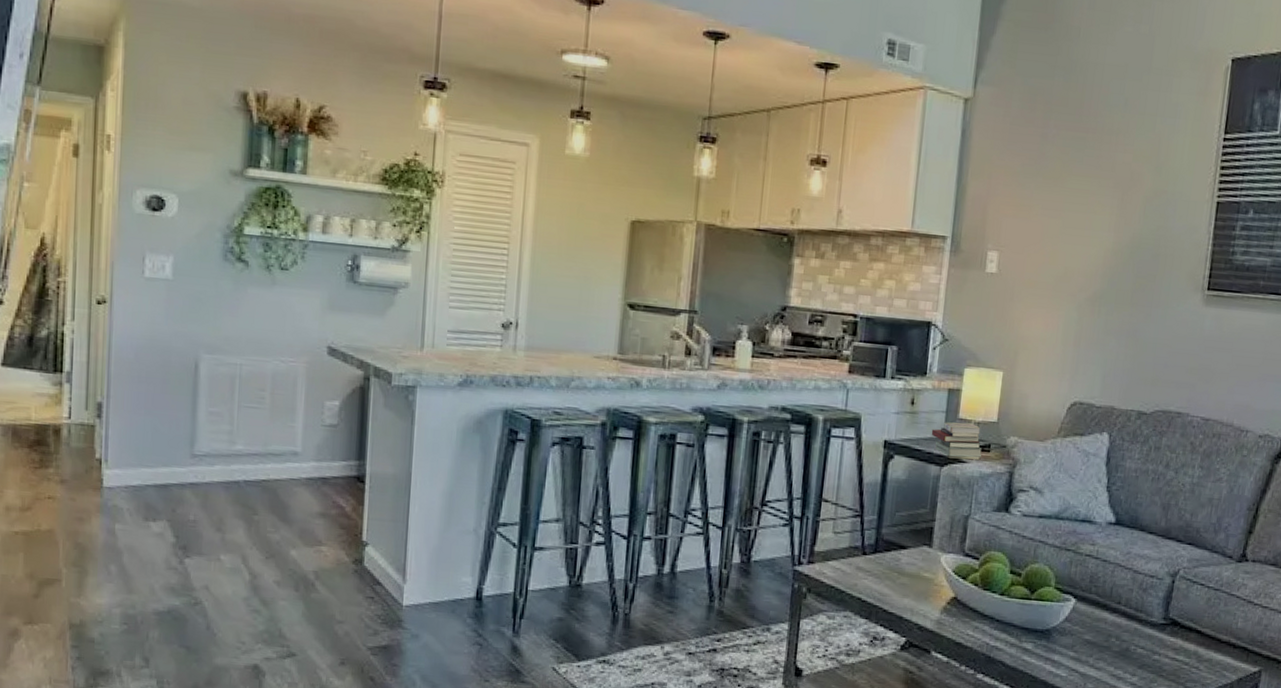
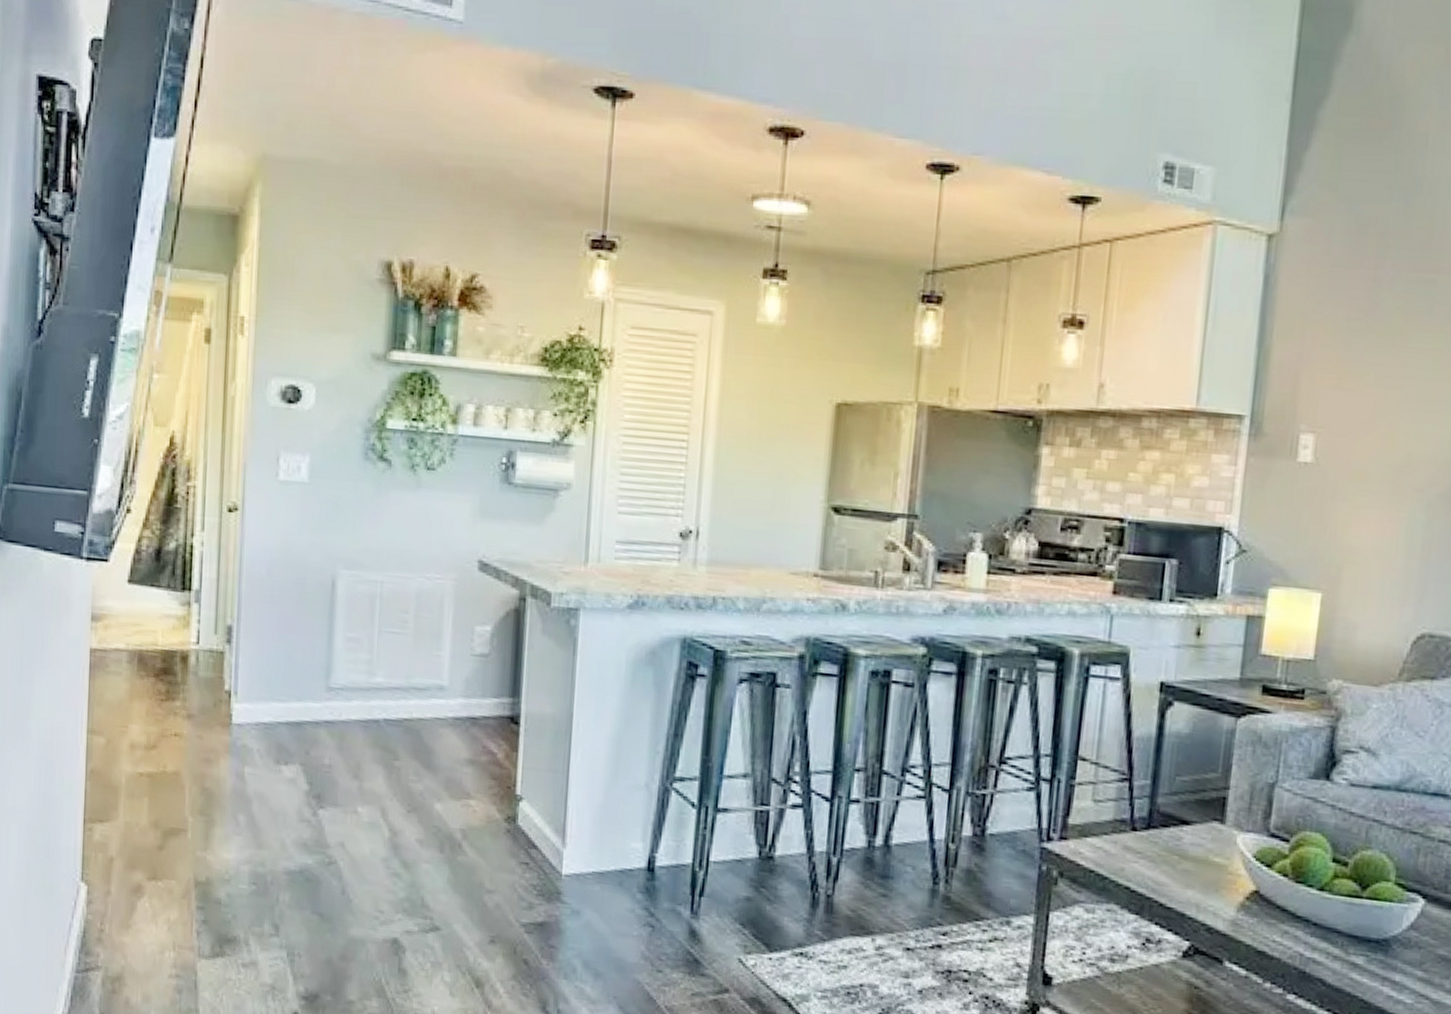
books: present [931,422,982,460] -> none [1223,659,1293,710]

